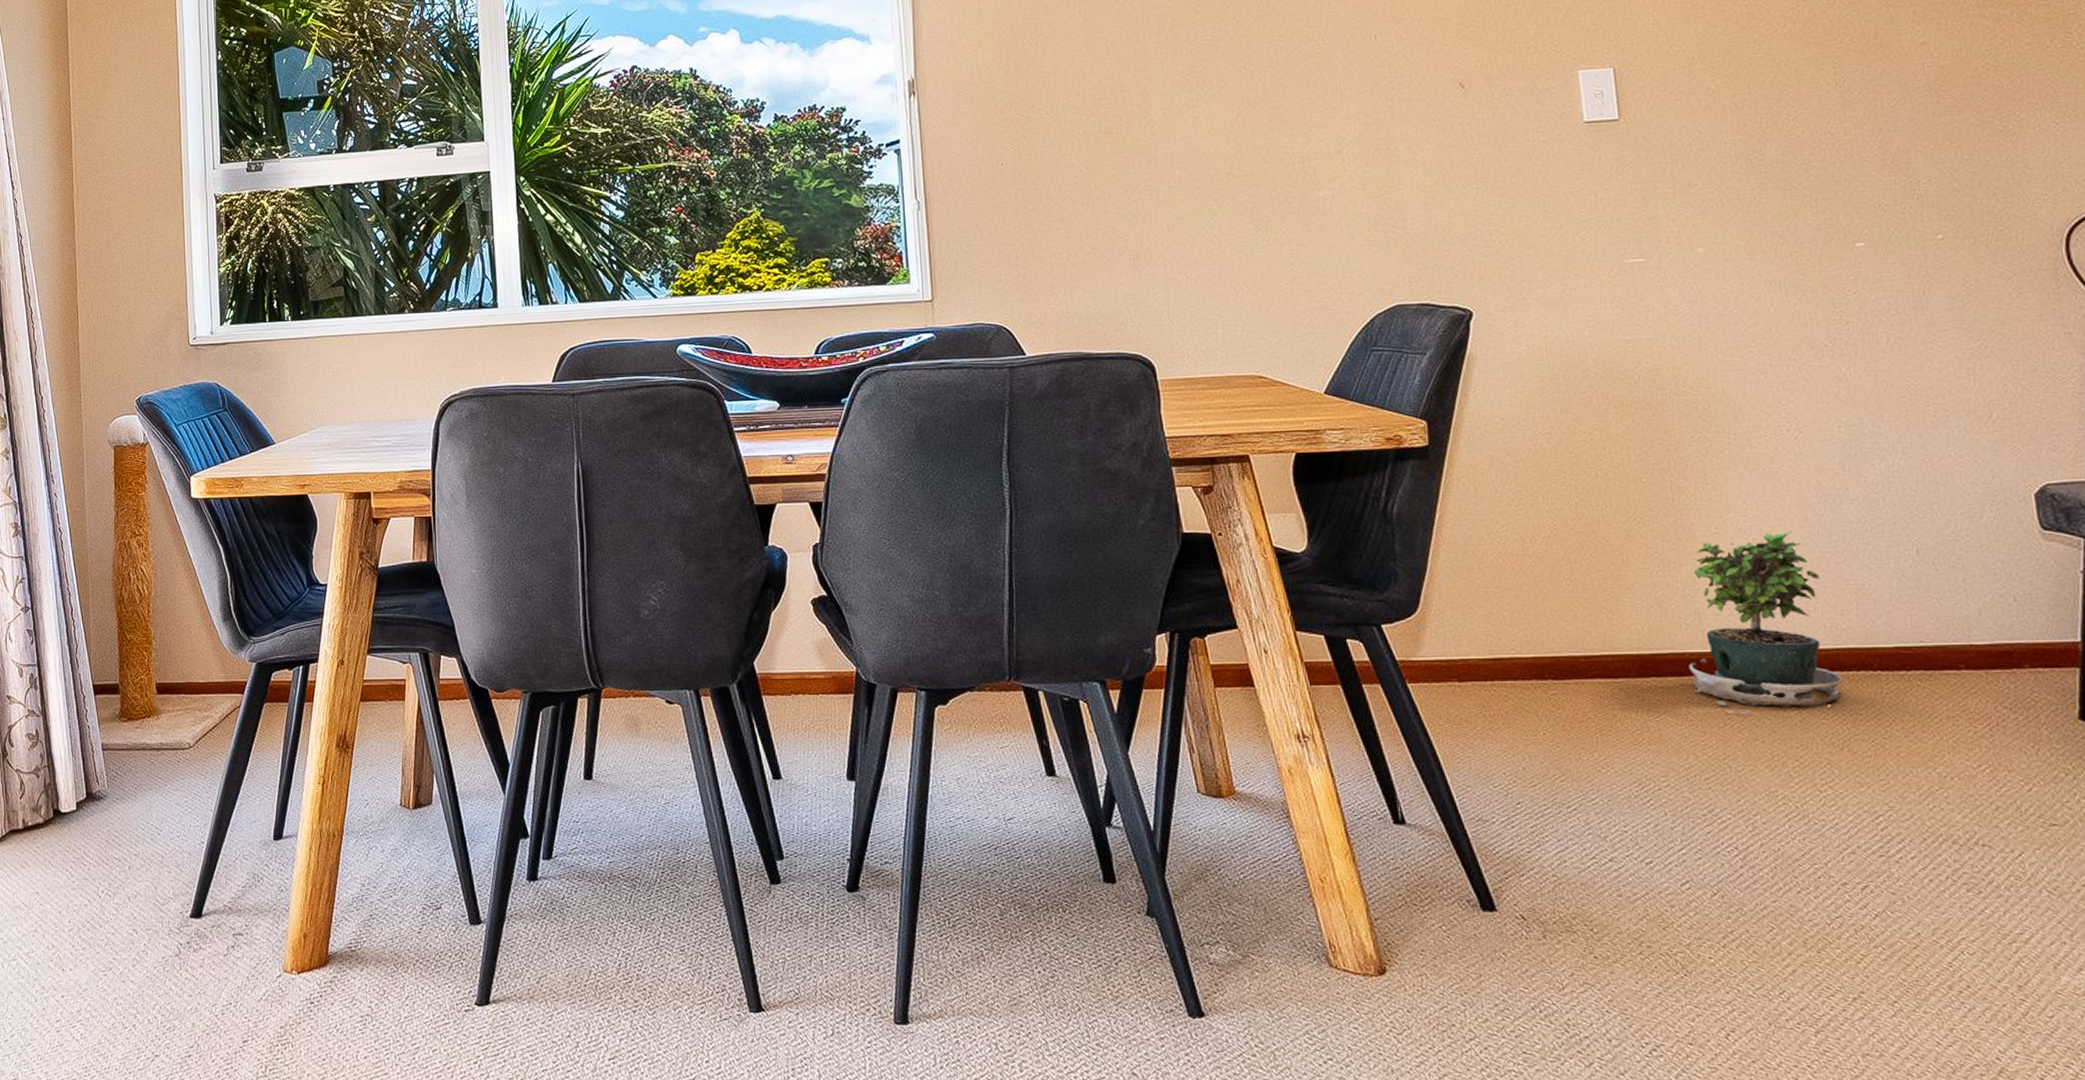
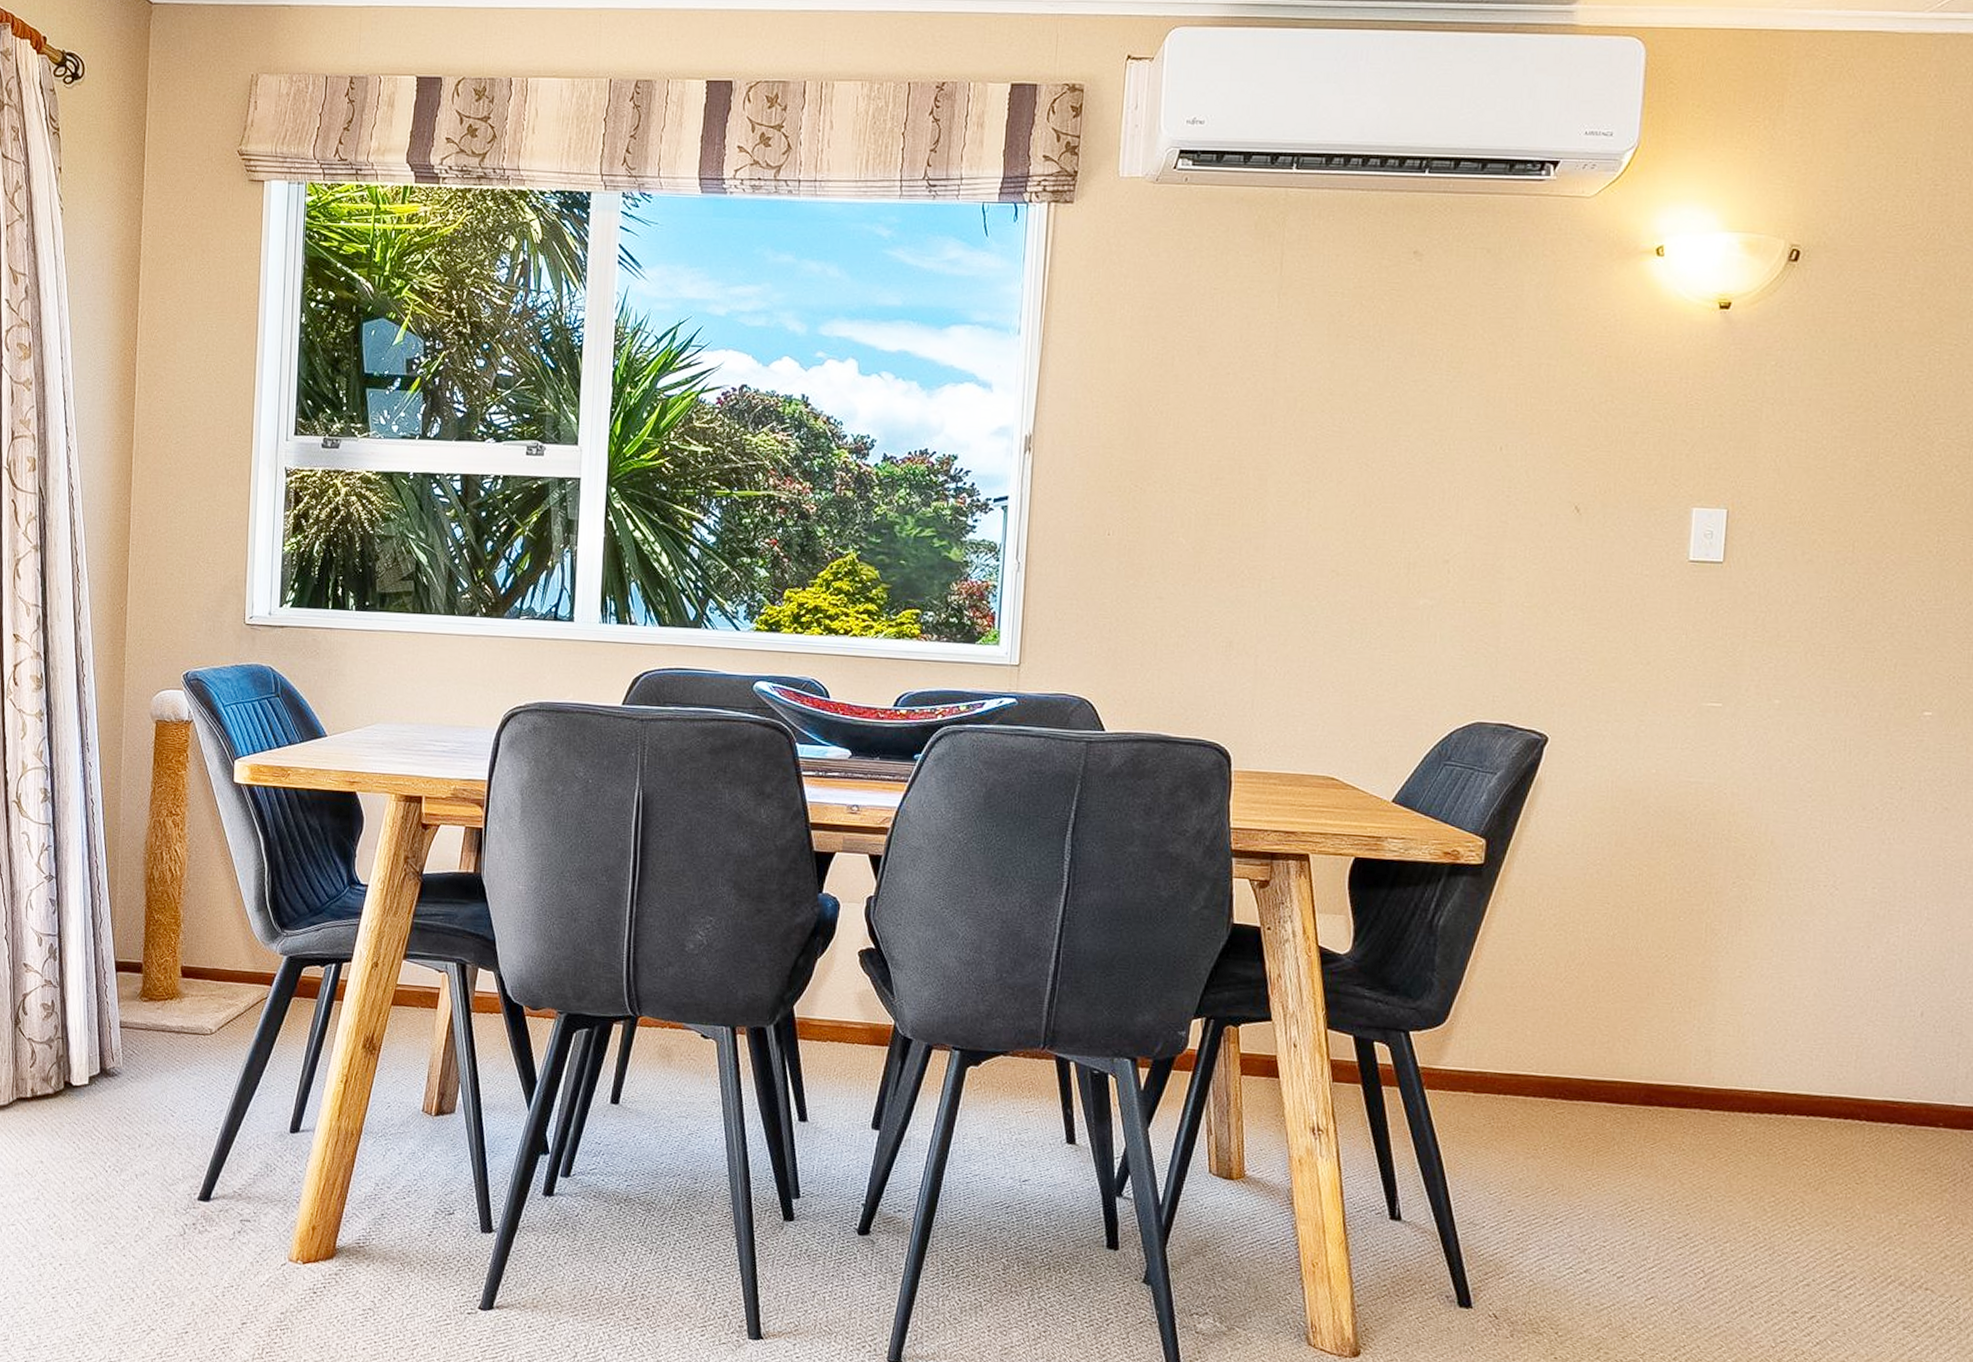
potted plant: present [1689,530,1844,715] -> none [1690,981,1831,1150]

